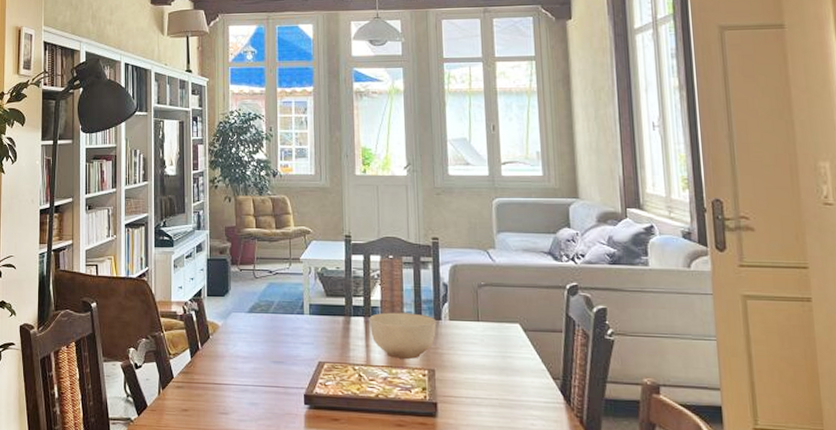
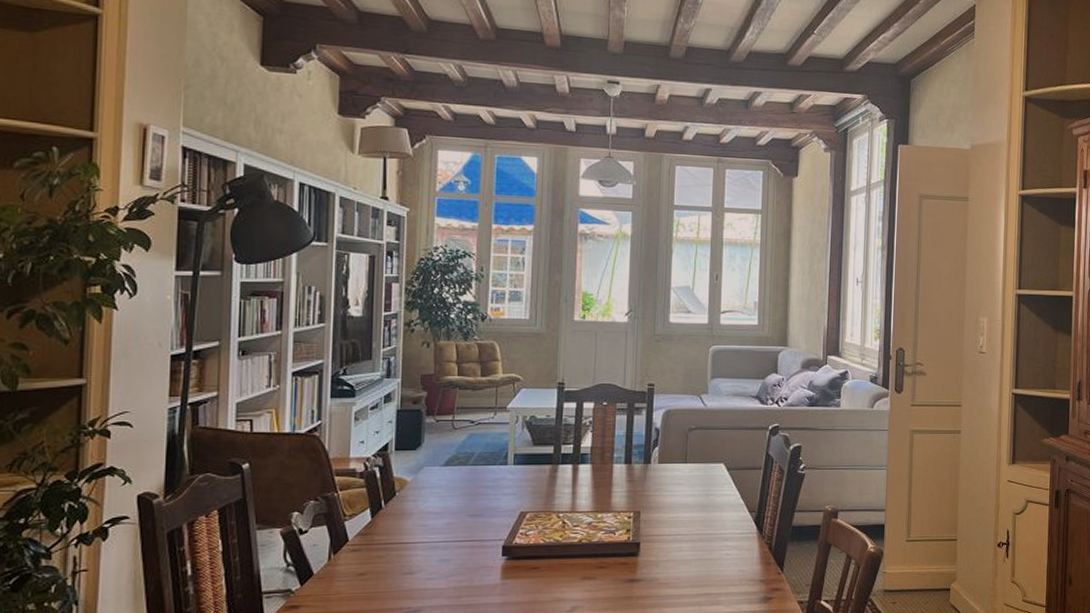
bowl: present [369,312,437,359] -> none [577,458,646,503]

